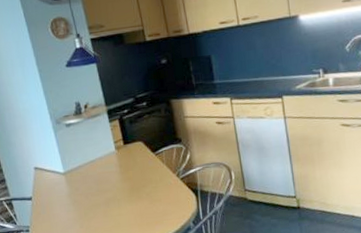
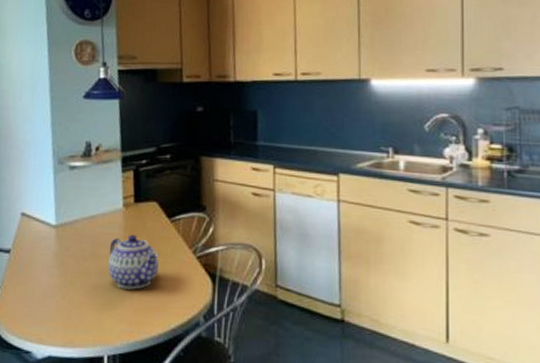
teapot: none [110,170,152,212] -> present [108,235,159,290]

